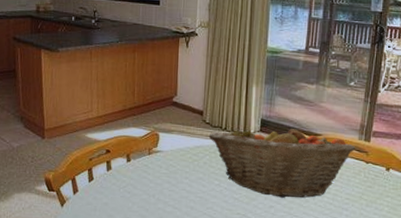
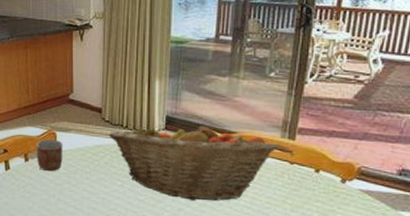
mug: none [138,139,165,172] -> present [36,138,63,172]

